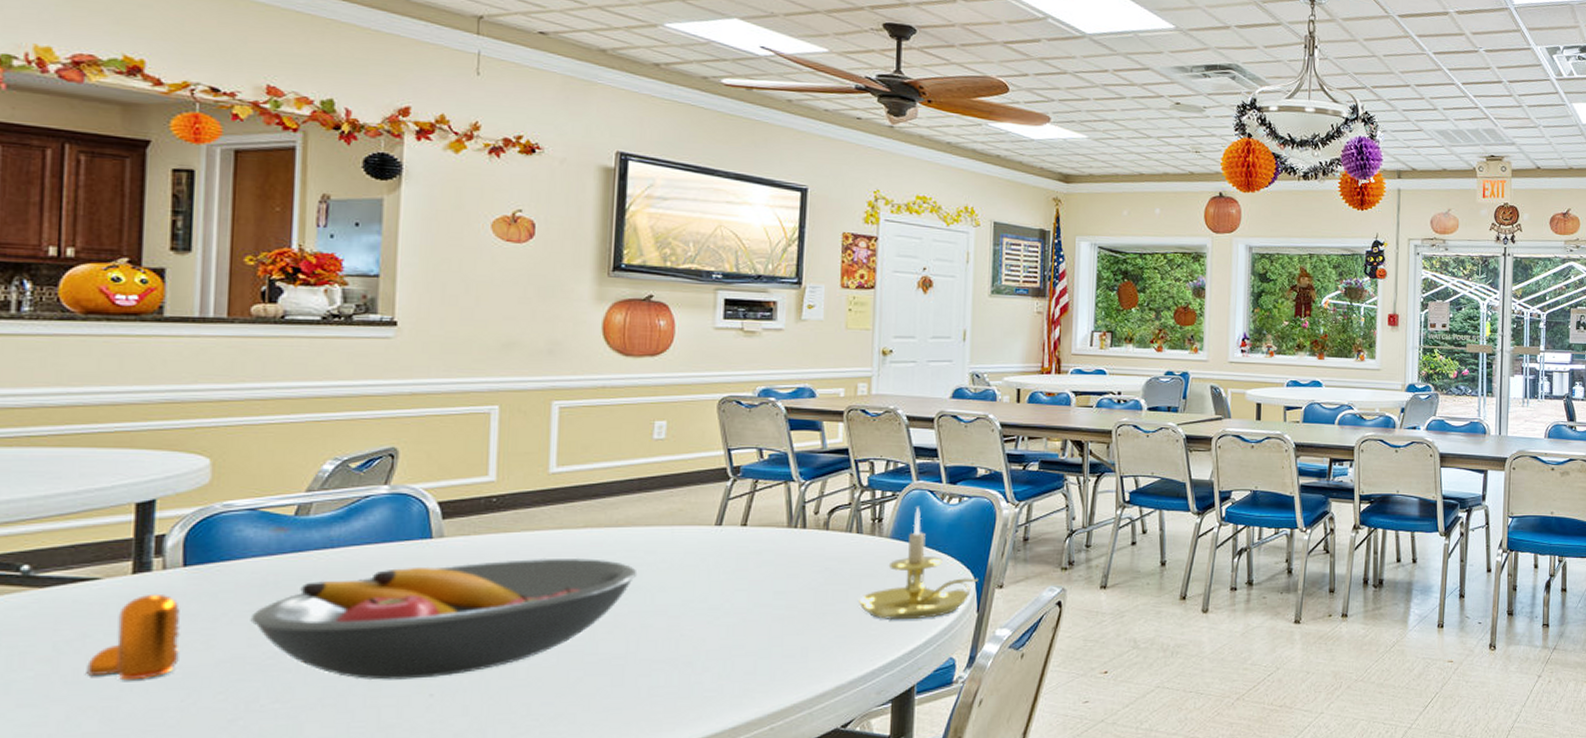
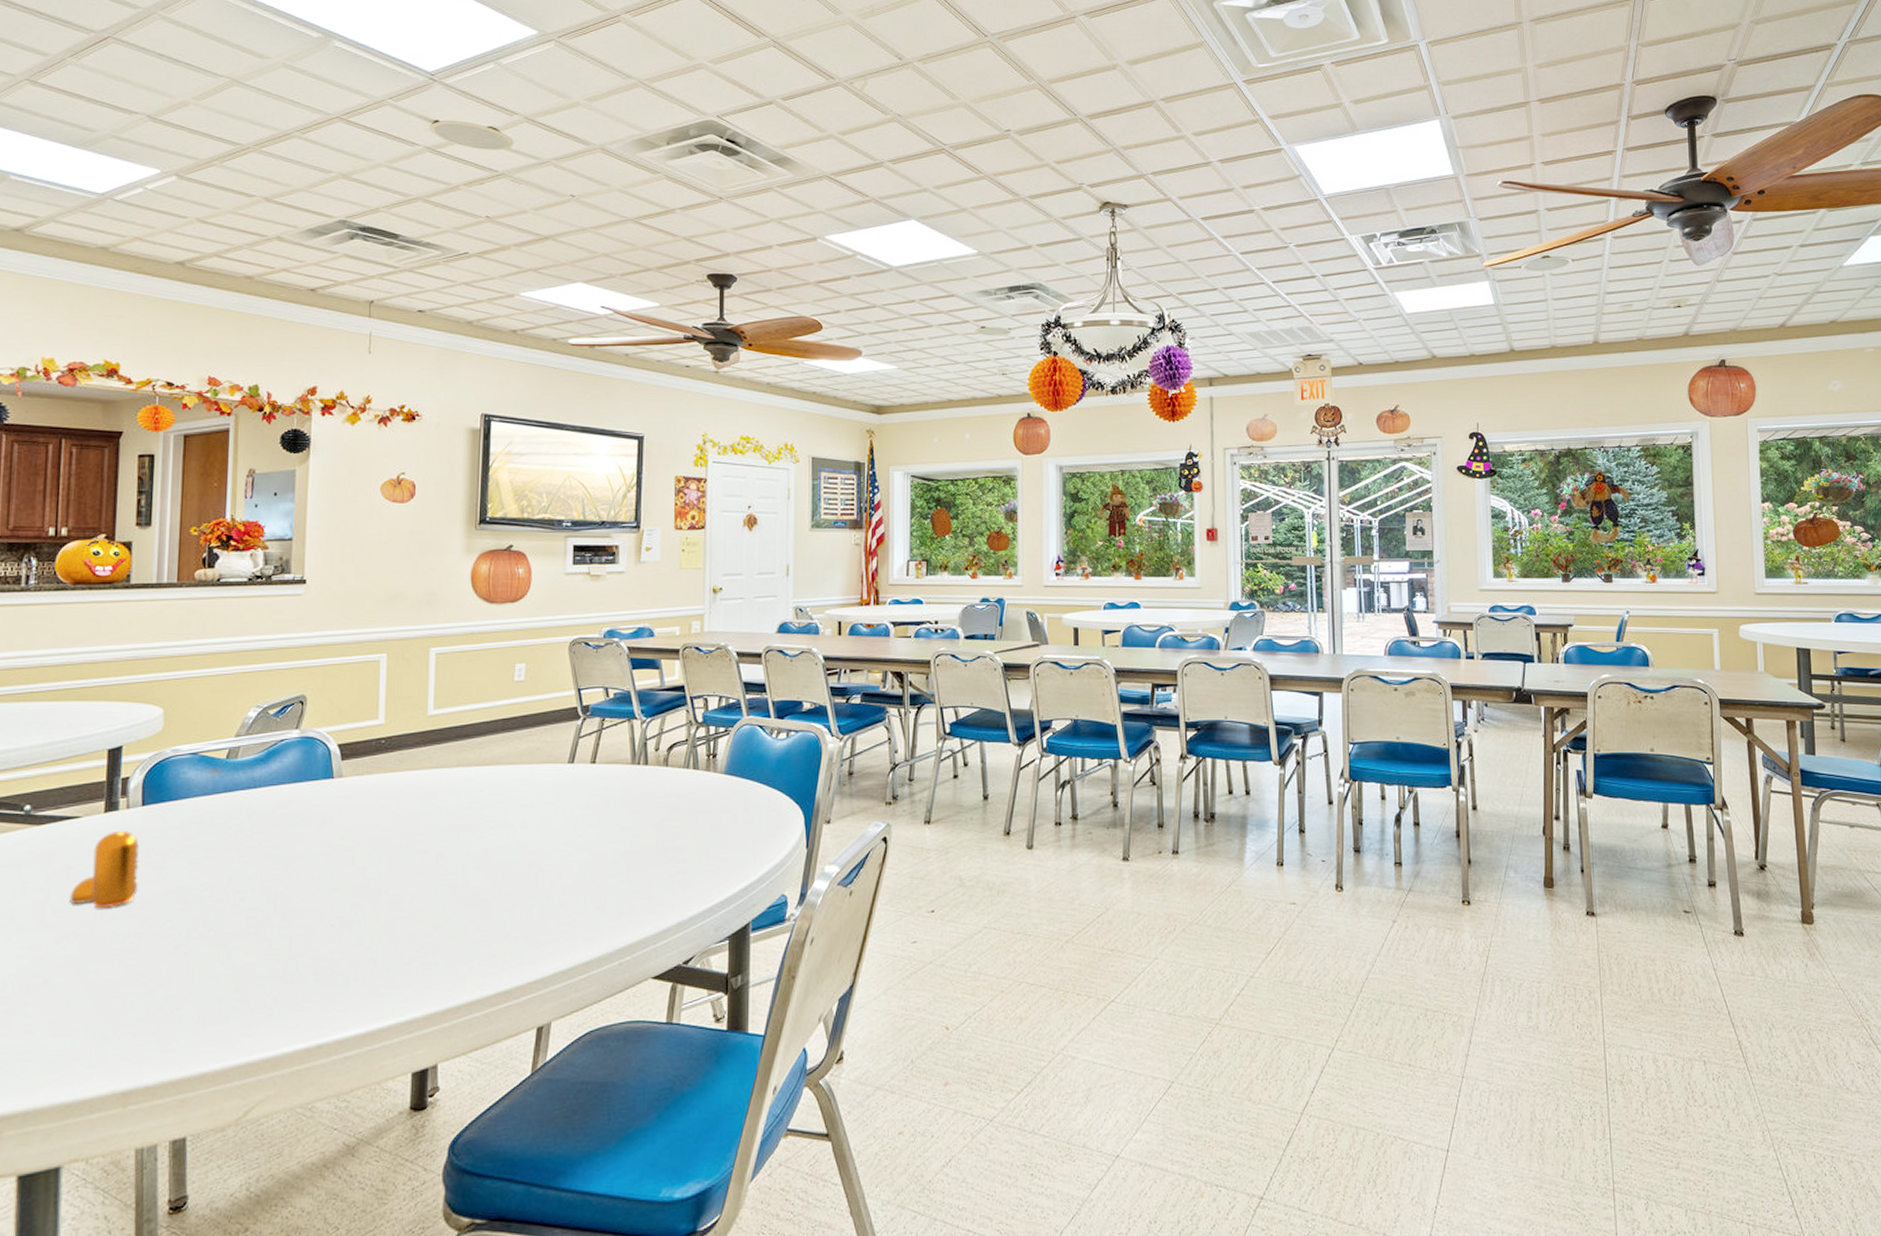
fruit bowl: present [250,558,638,680] -> none [192,795,502,911]
candle holder: present [857,506,979,621] -> none [695,741,807,857]

